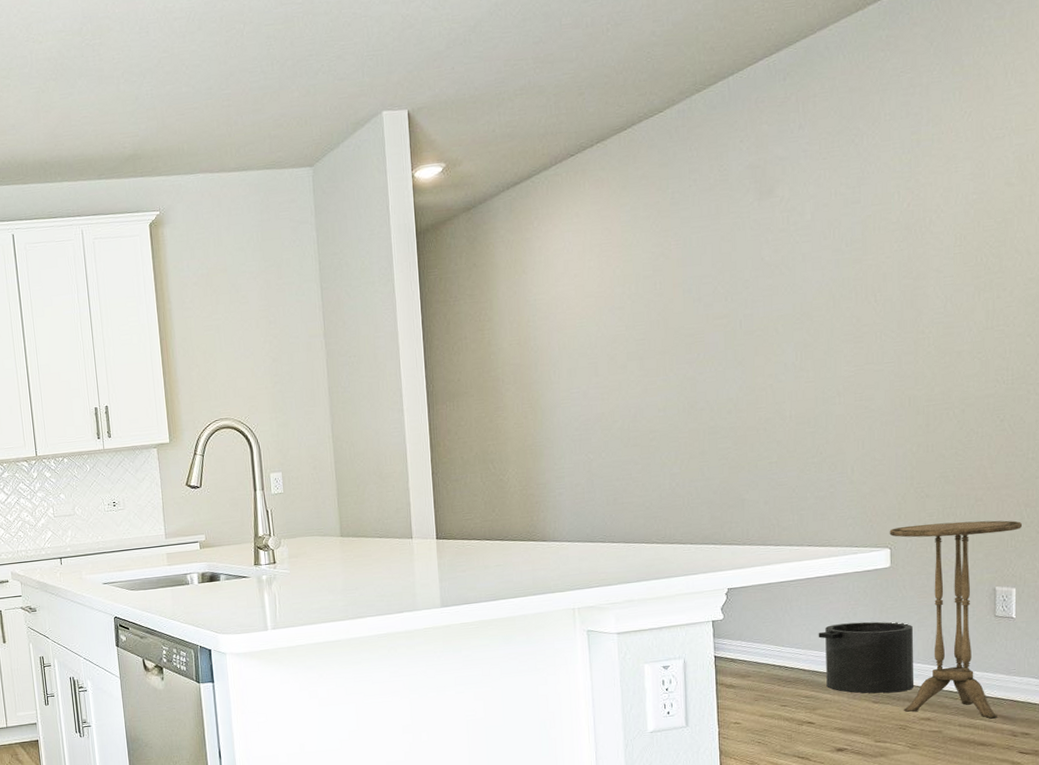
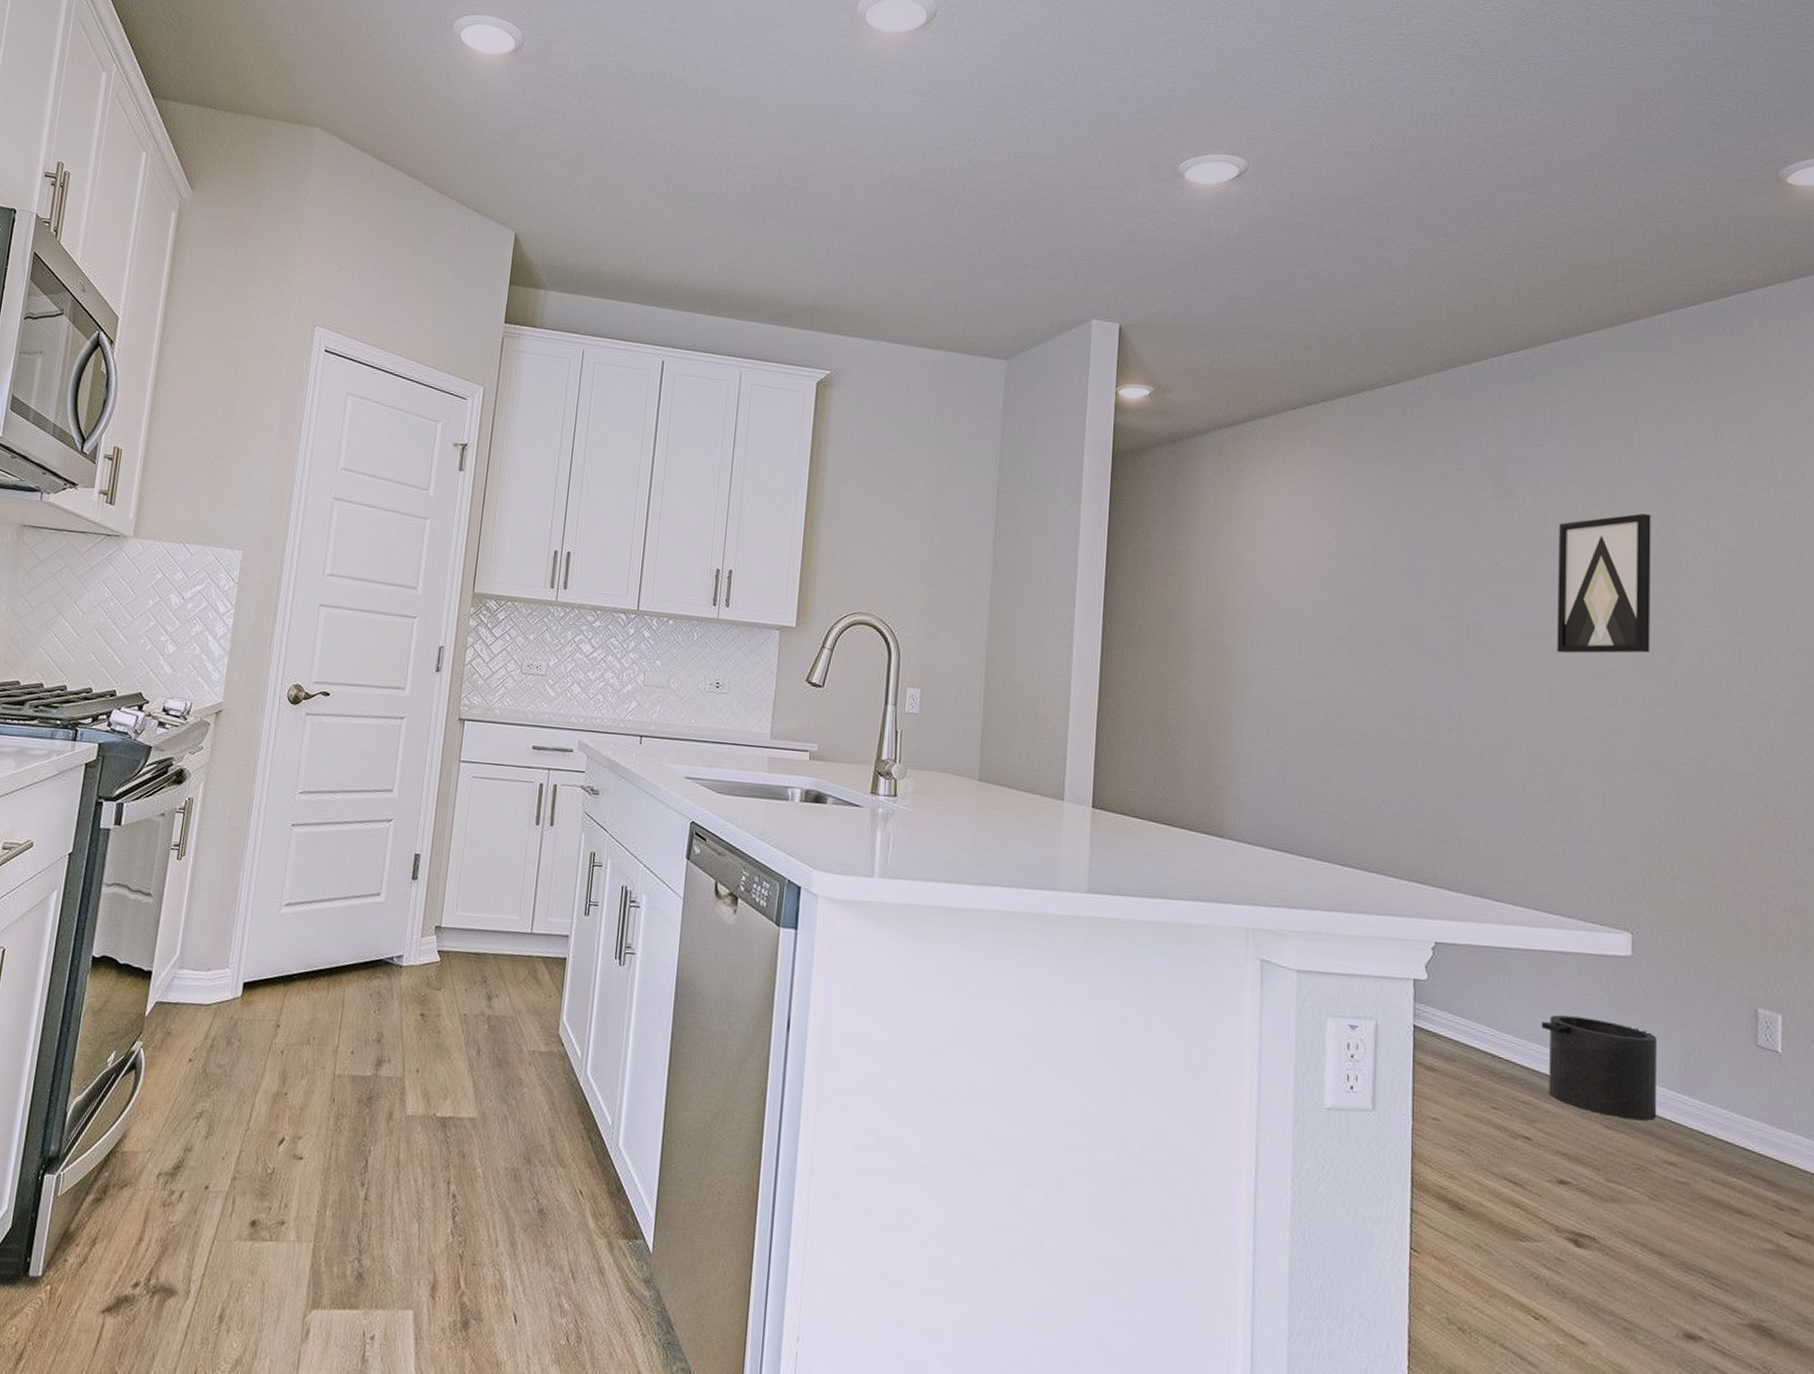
wall art: none [816,185,899,327] -> present [1557,513,1651,654]
side table: present [889,520,1022,718] -> none [1631,909,1789,1179]

